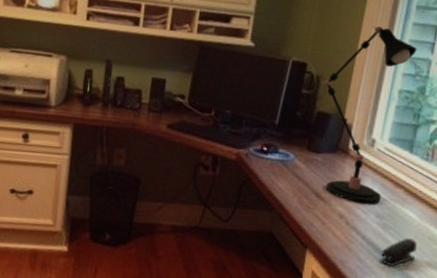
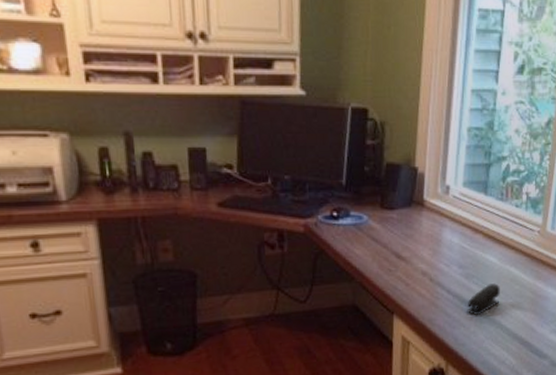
desk lamp: present [321,26,417,204] -> none [386,57,482,256]

